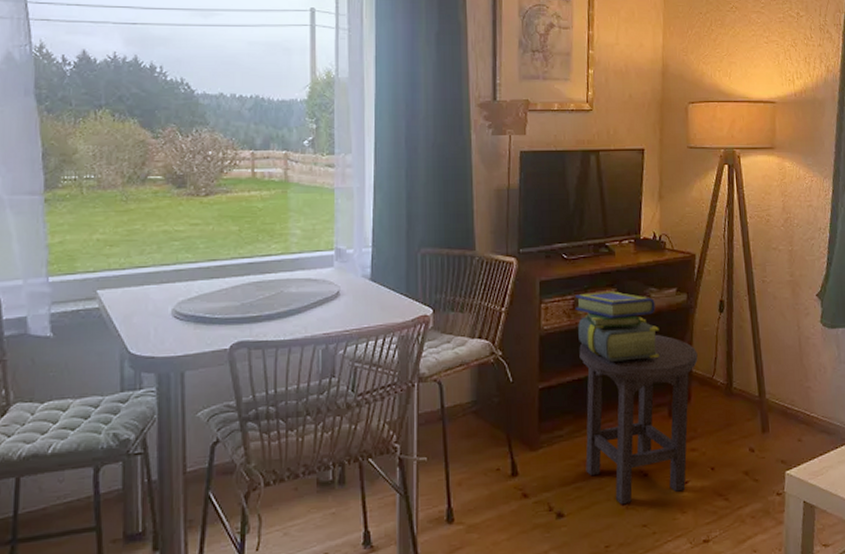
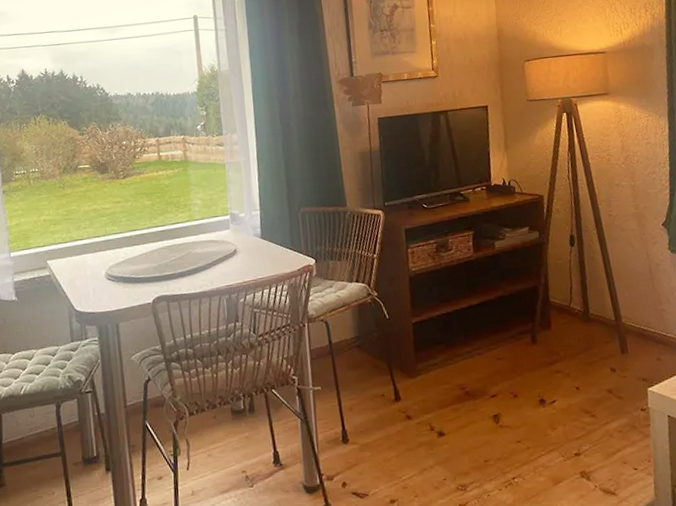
stack of books: present [575,291,659,362] -> none [437,233,519,296]
stool: present [579,334,698,505] -> none [444,269,555,424]

